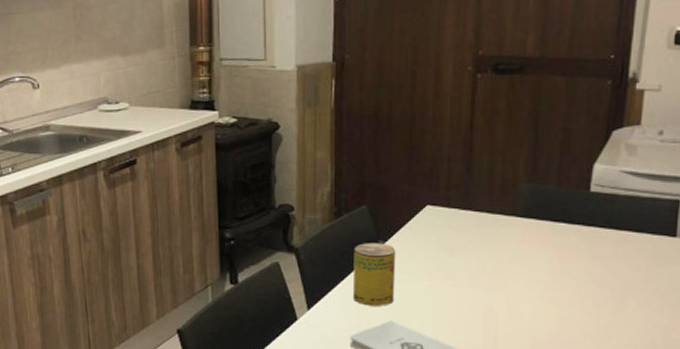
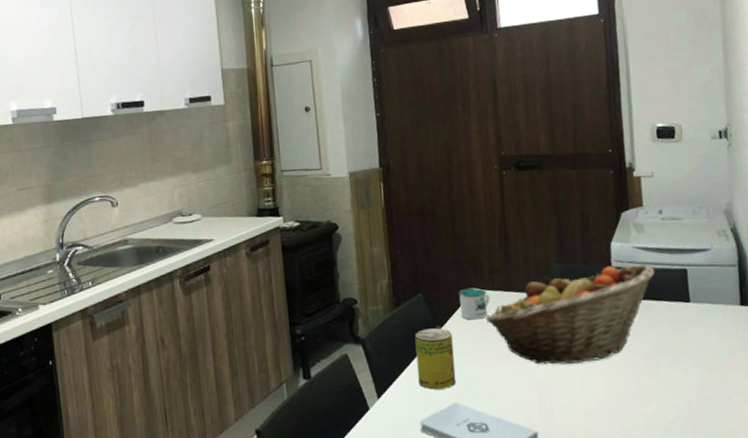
mug: none [407,203,444,238] -> present [458,287,491,320]
fruit basket: none [436,190,642,293] -> present [486,264,656,365]

